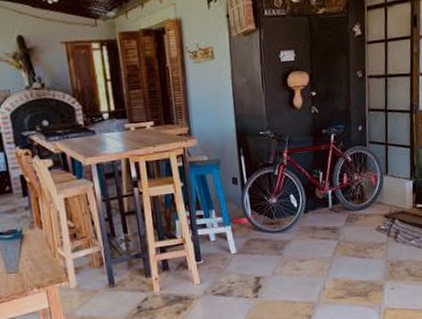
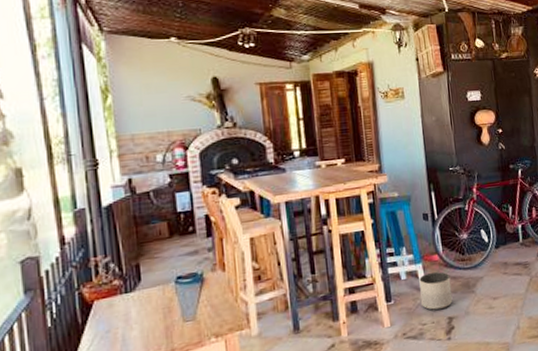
planter: none [228,234,261,271] -> present [419,272,453,311]

